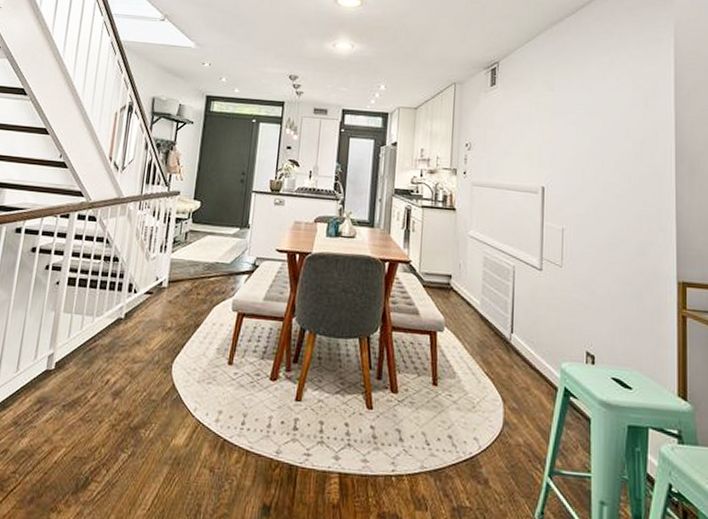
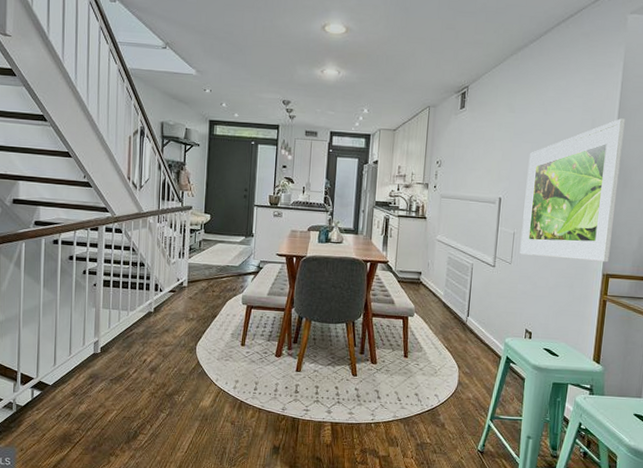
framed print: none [572,98,684,268] -> present [520,118,625,263]

